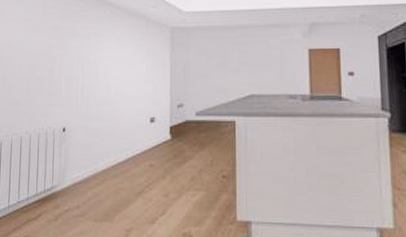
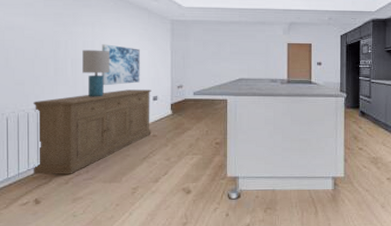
sideboard: none [22,109,148,209] -> present [33,89,151,175]
lamp: none [76,65,105,119] -> present [82,49,110,97]
wall art: none [96,58,137,106] -> present [101,44,140,86]

